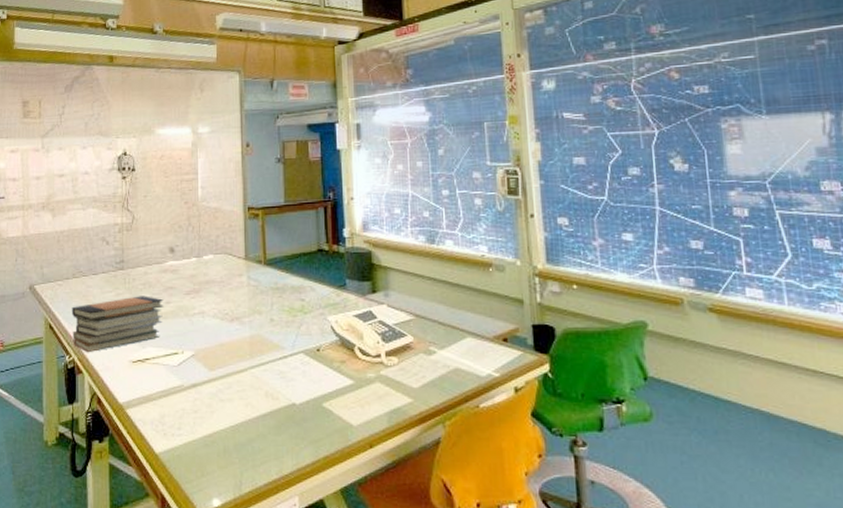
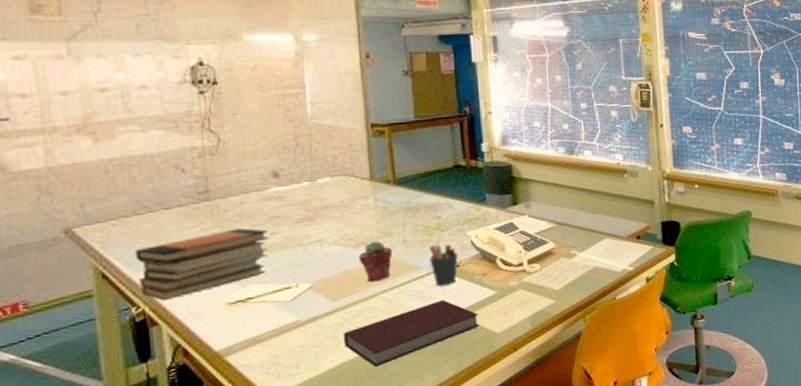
notebook: none [217,383,337,441] -> present [344,300,479,368]
potted succulent: none [232,318,261,356] -> present [358,241,393,281]
pen holder: none [292,327,319,368] -> present [429,244,458,286]

